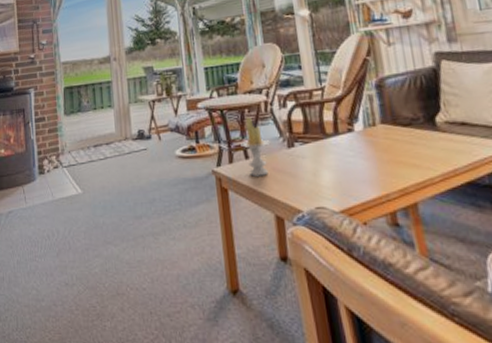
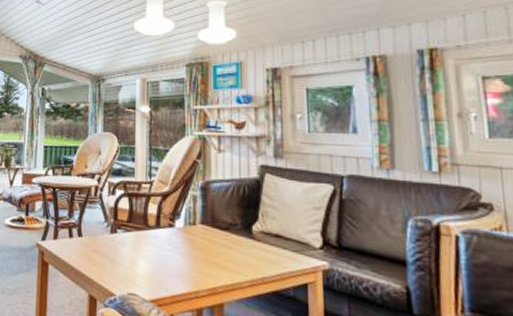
candle: present [241,117,270,177] -> none [67,198,95,256]

